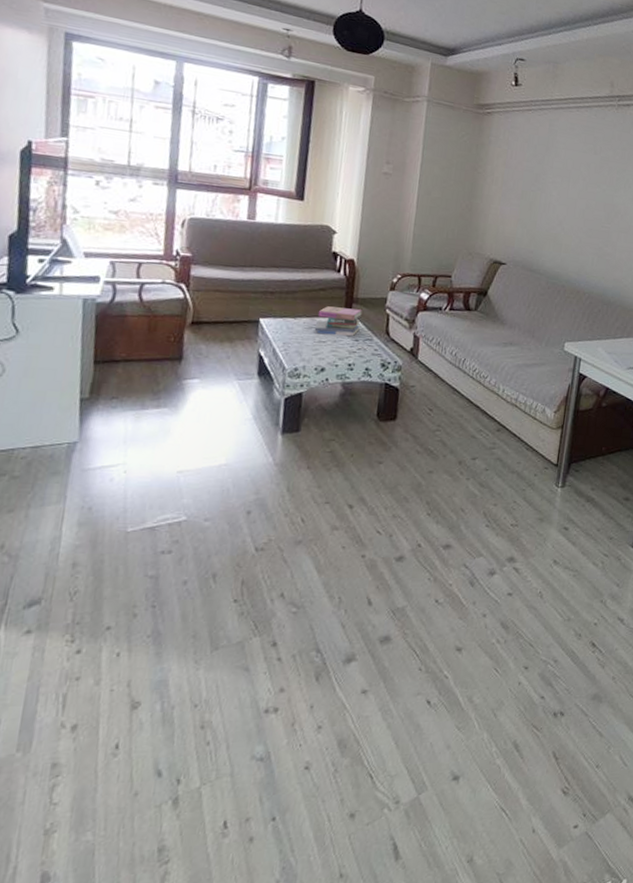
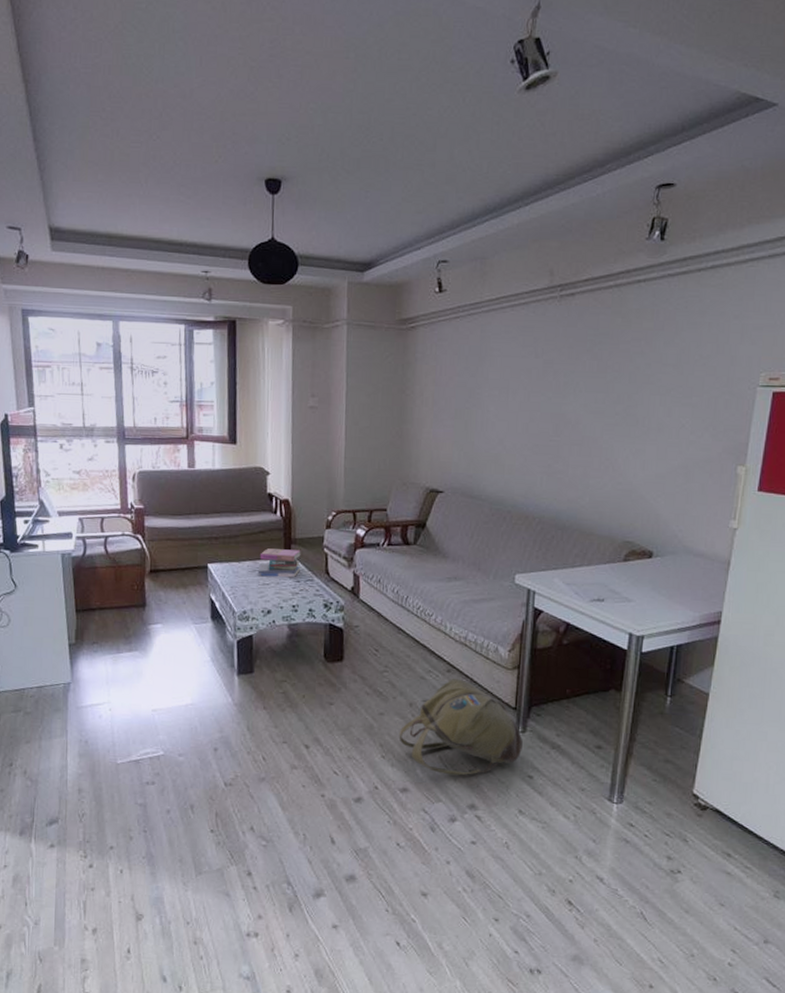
backpack: none [445,437,562,530] -> present [399,678,524,776]

